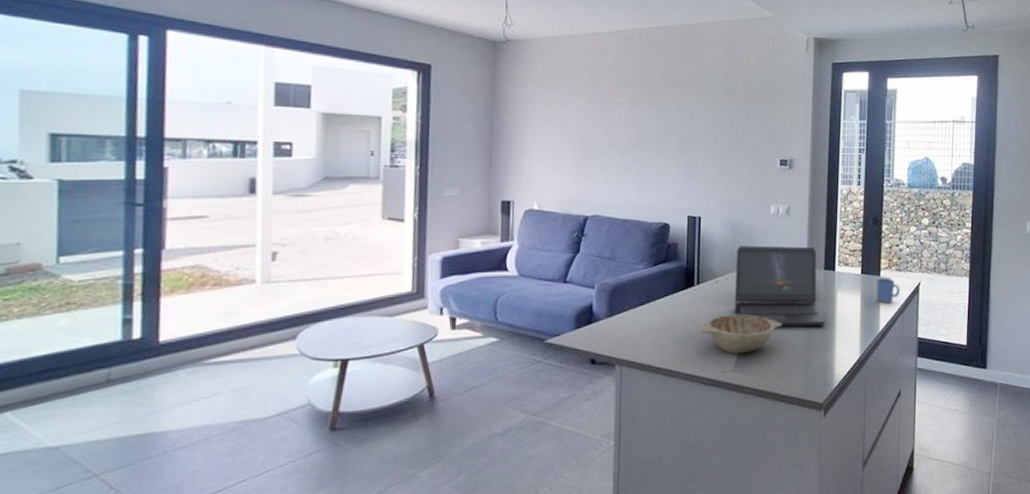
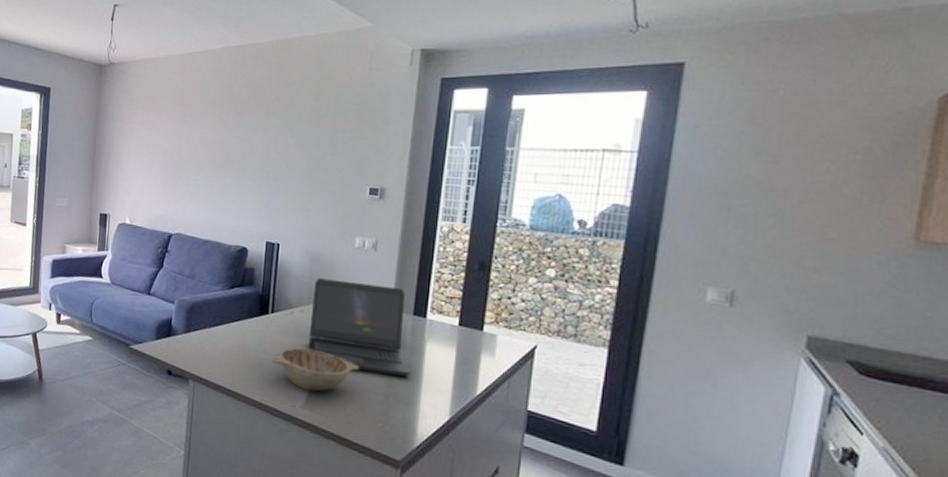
mug: present [876,278,901,304] -> none [476,334,509,365]

